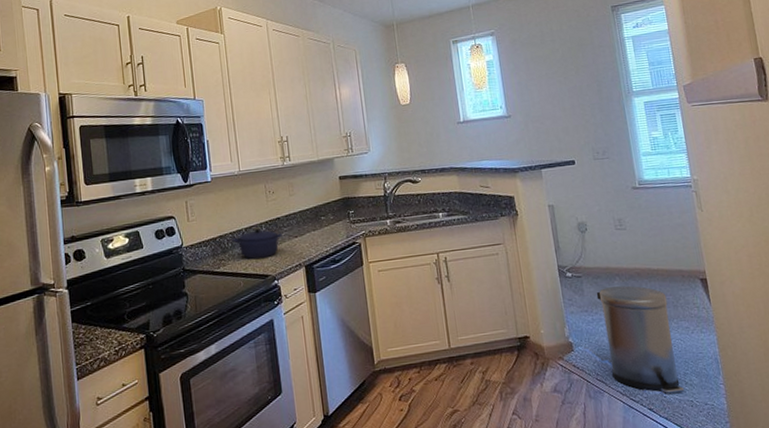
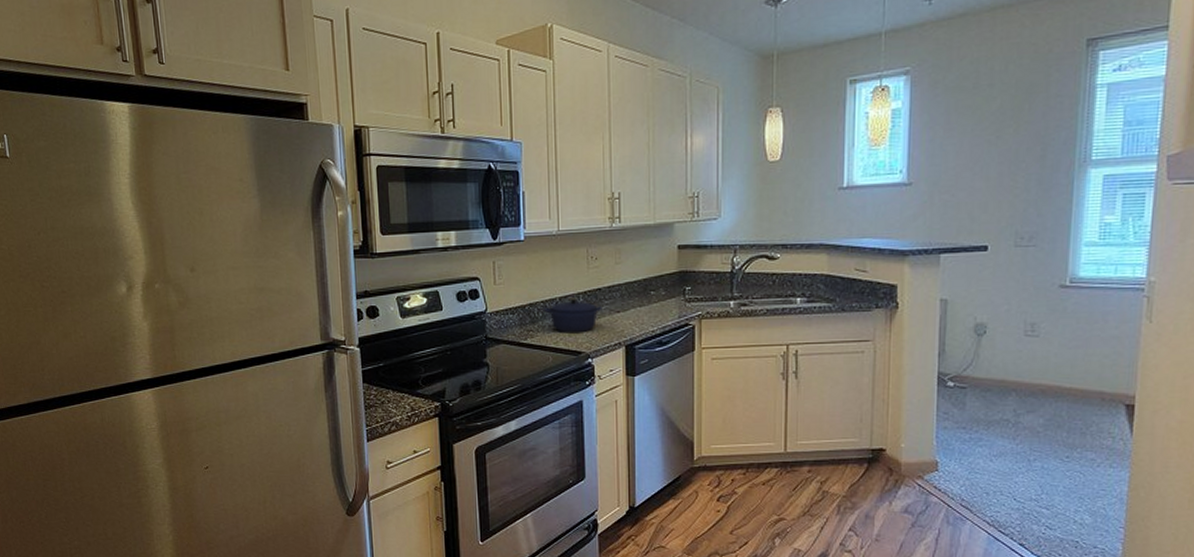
pedal bin: present [596,285,685,393] -> none [981,403,1074,530]

